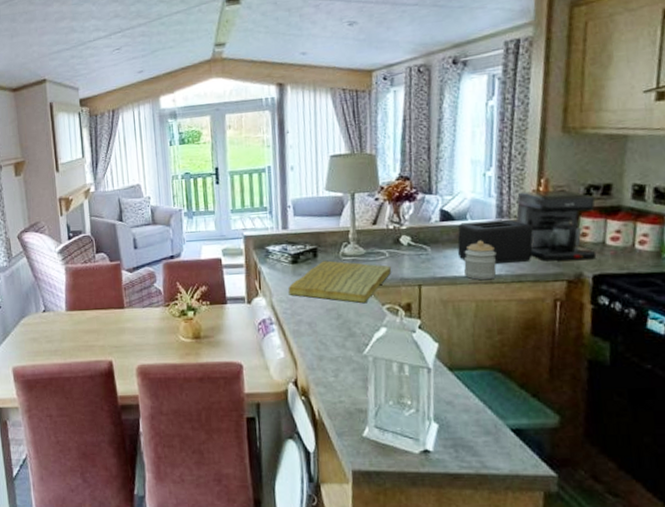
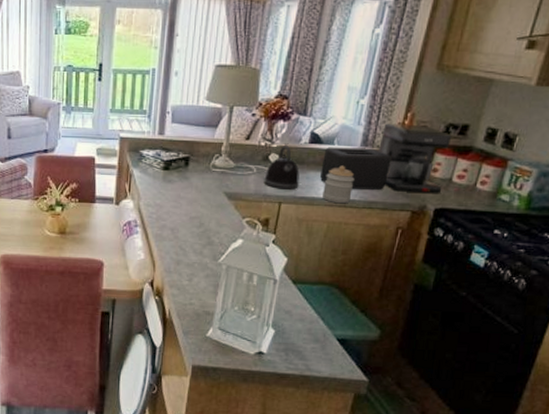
cutting board: present [288,260,392,304] -> none [156,170,257,215]
kettle: none [398,225,437,272] -> present [264,144,300,190]

